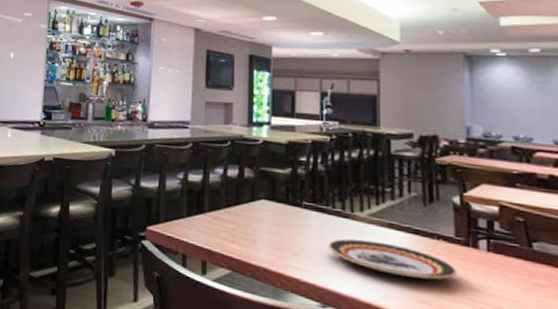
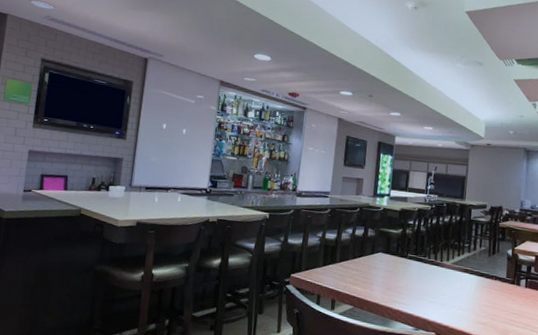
plate: present [327,238,457,280] -> none [422,280,506,308]

